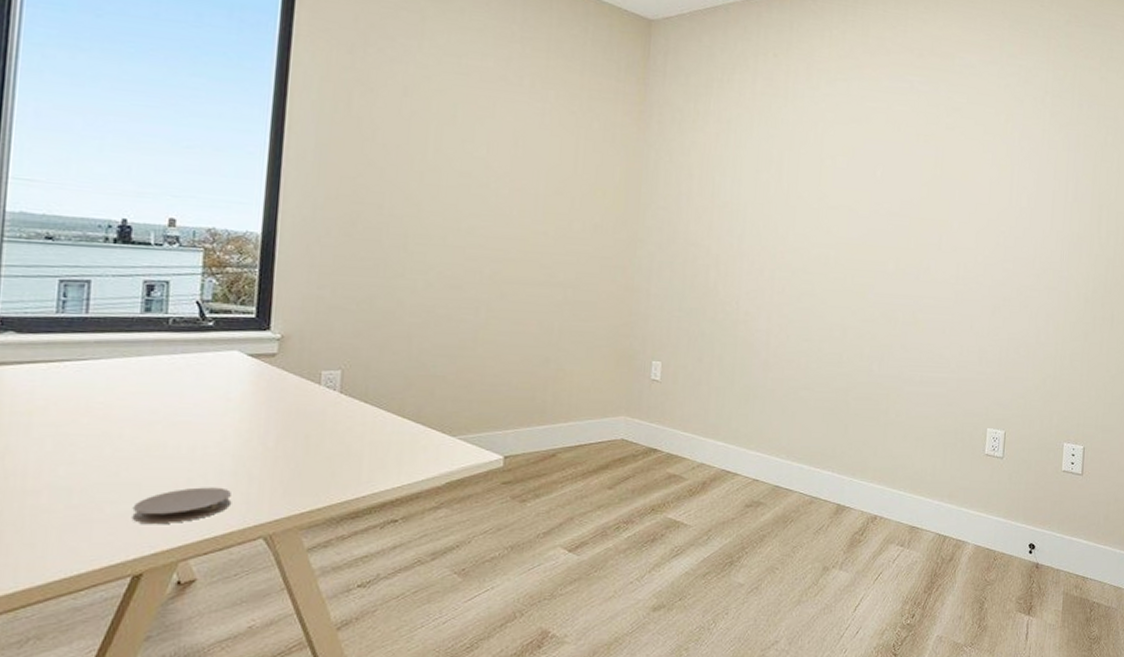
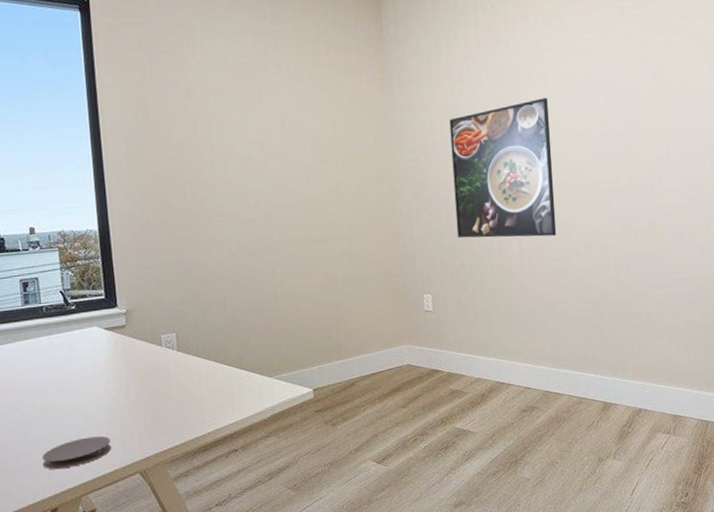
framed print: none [700,162,821,314] -> present [449,98,557,239]

